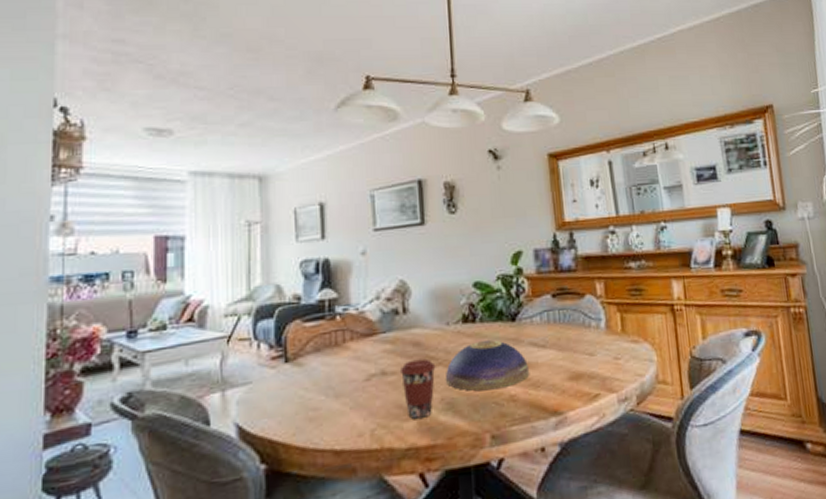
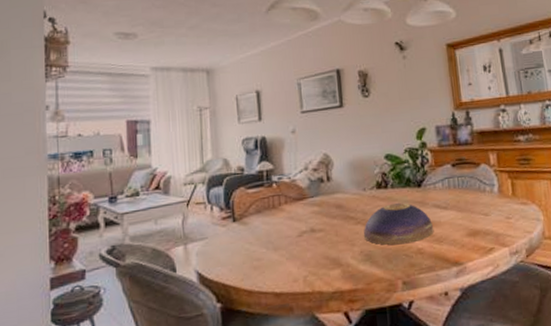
coffee cup: present [399,358,436,419] -> none [325,218,356,268]

